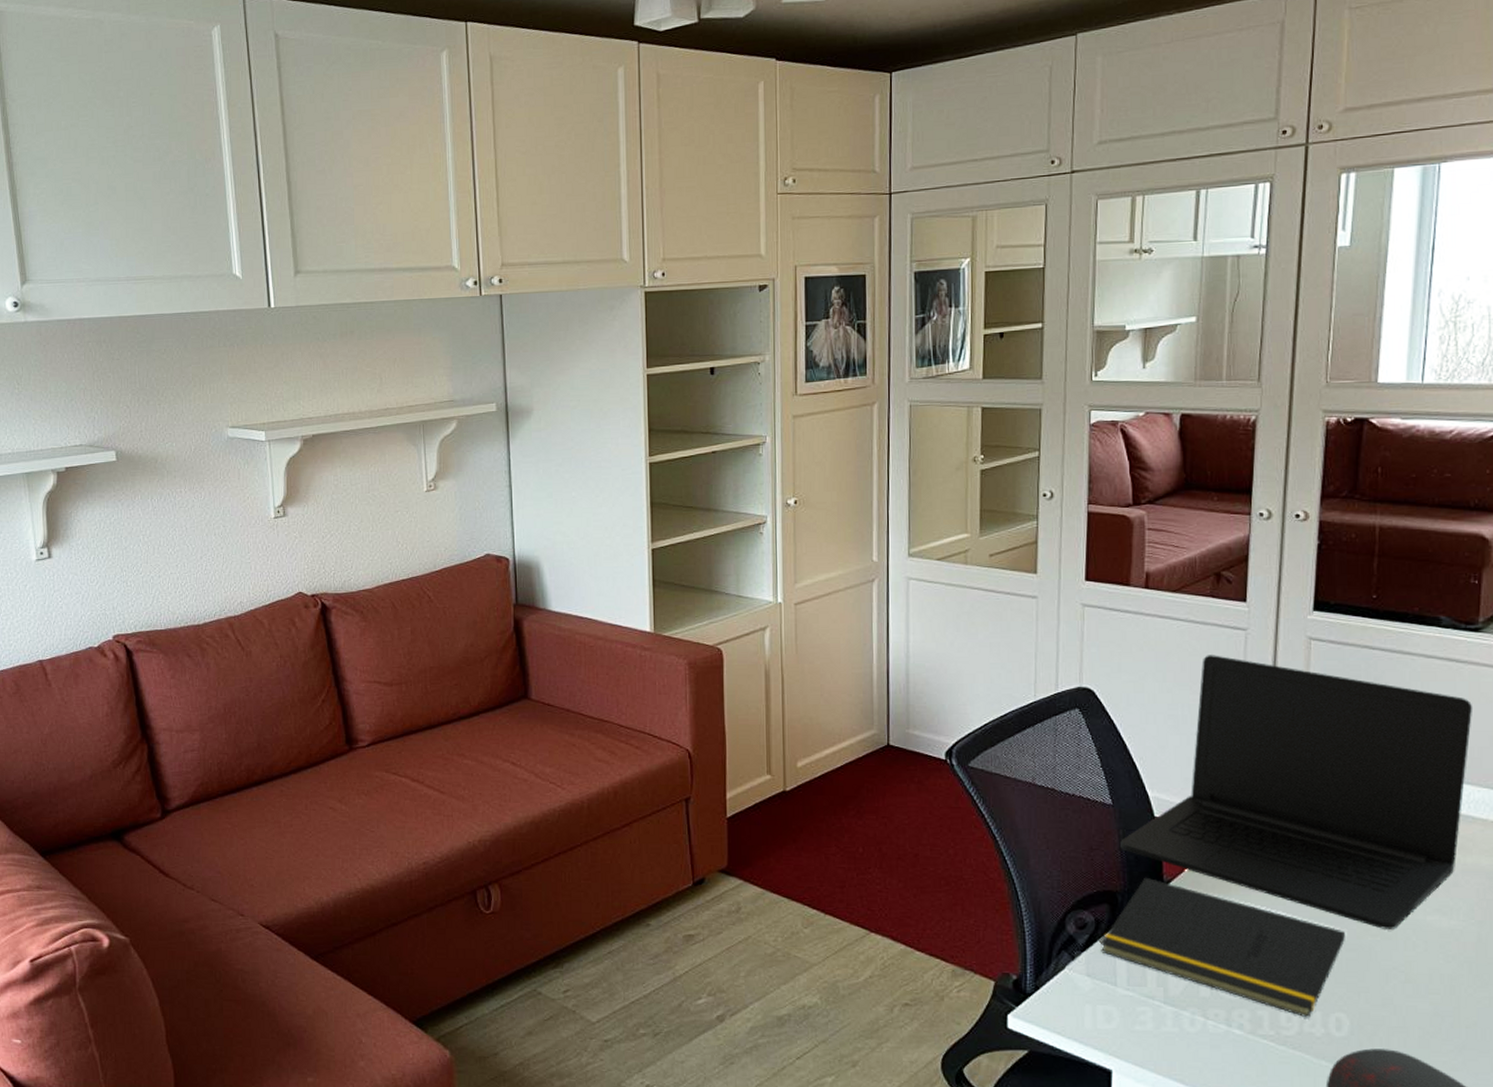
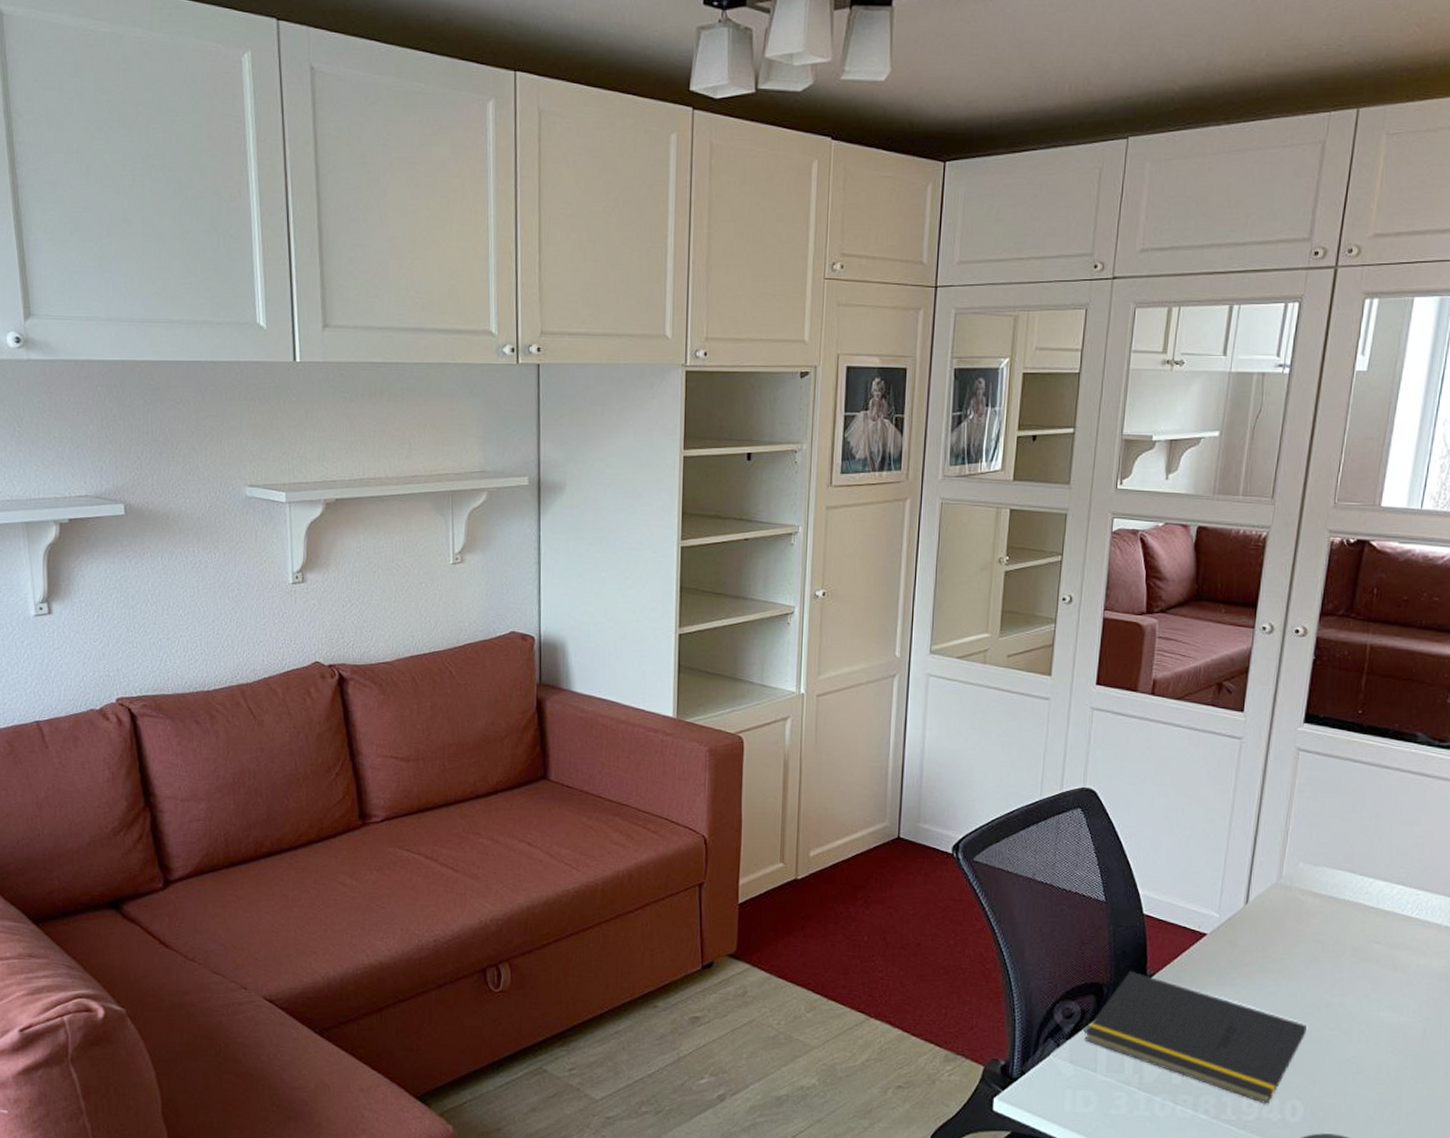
laptop: present [1120,655,1473,929] -> none [1110,761,1439,1024]

